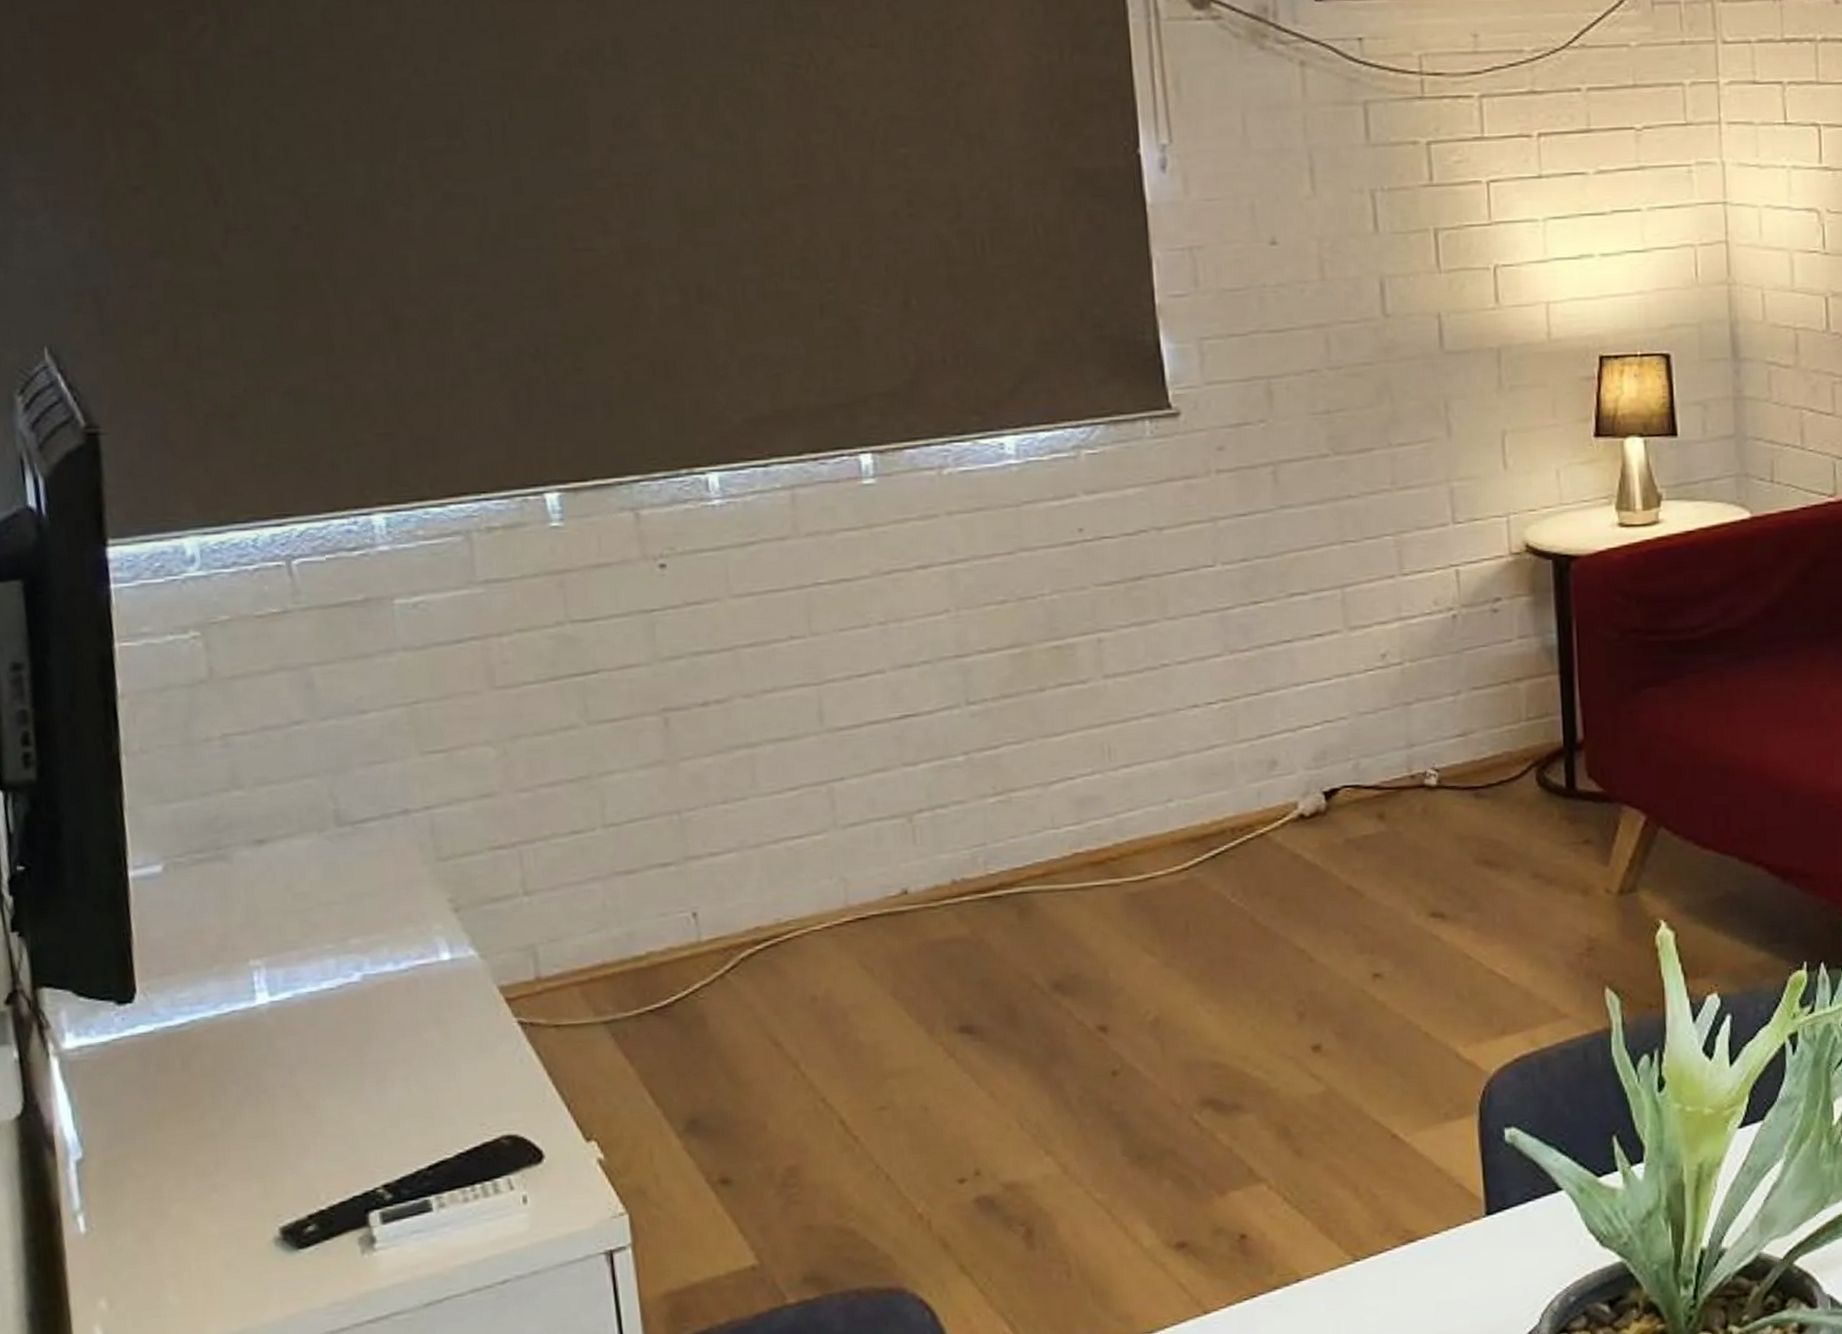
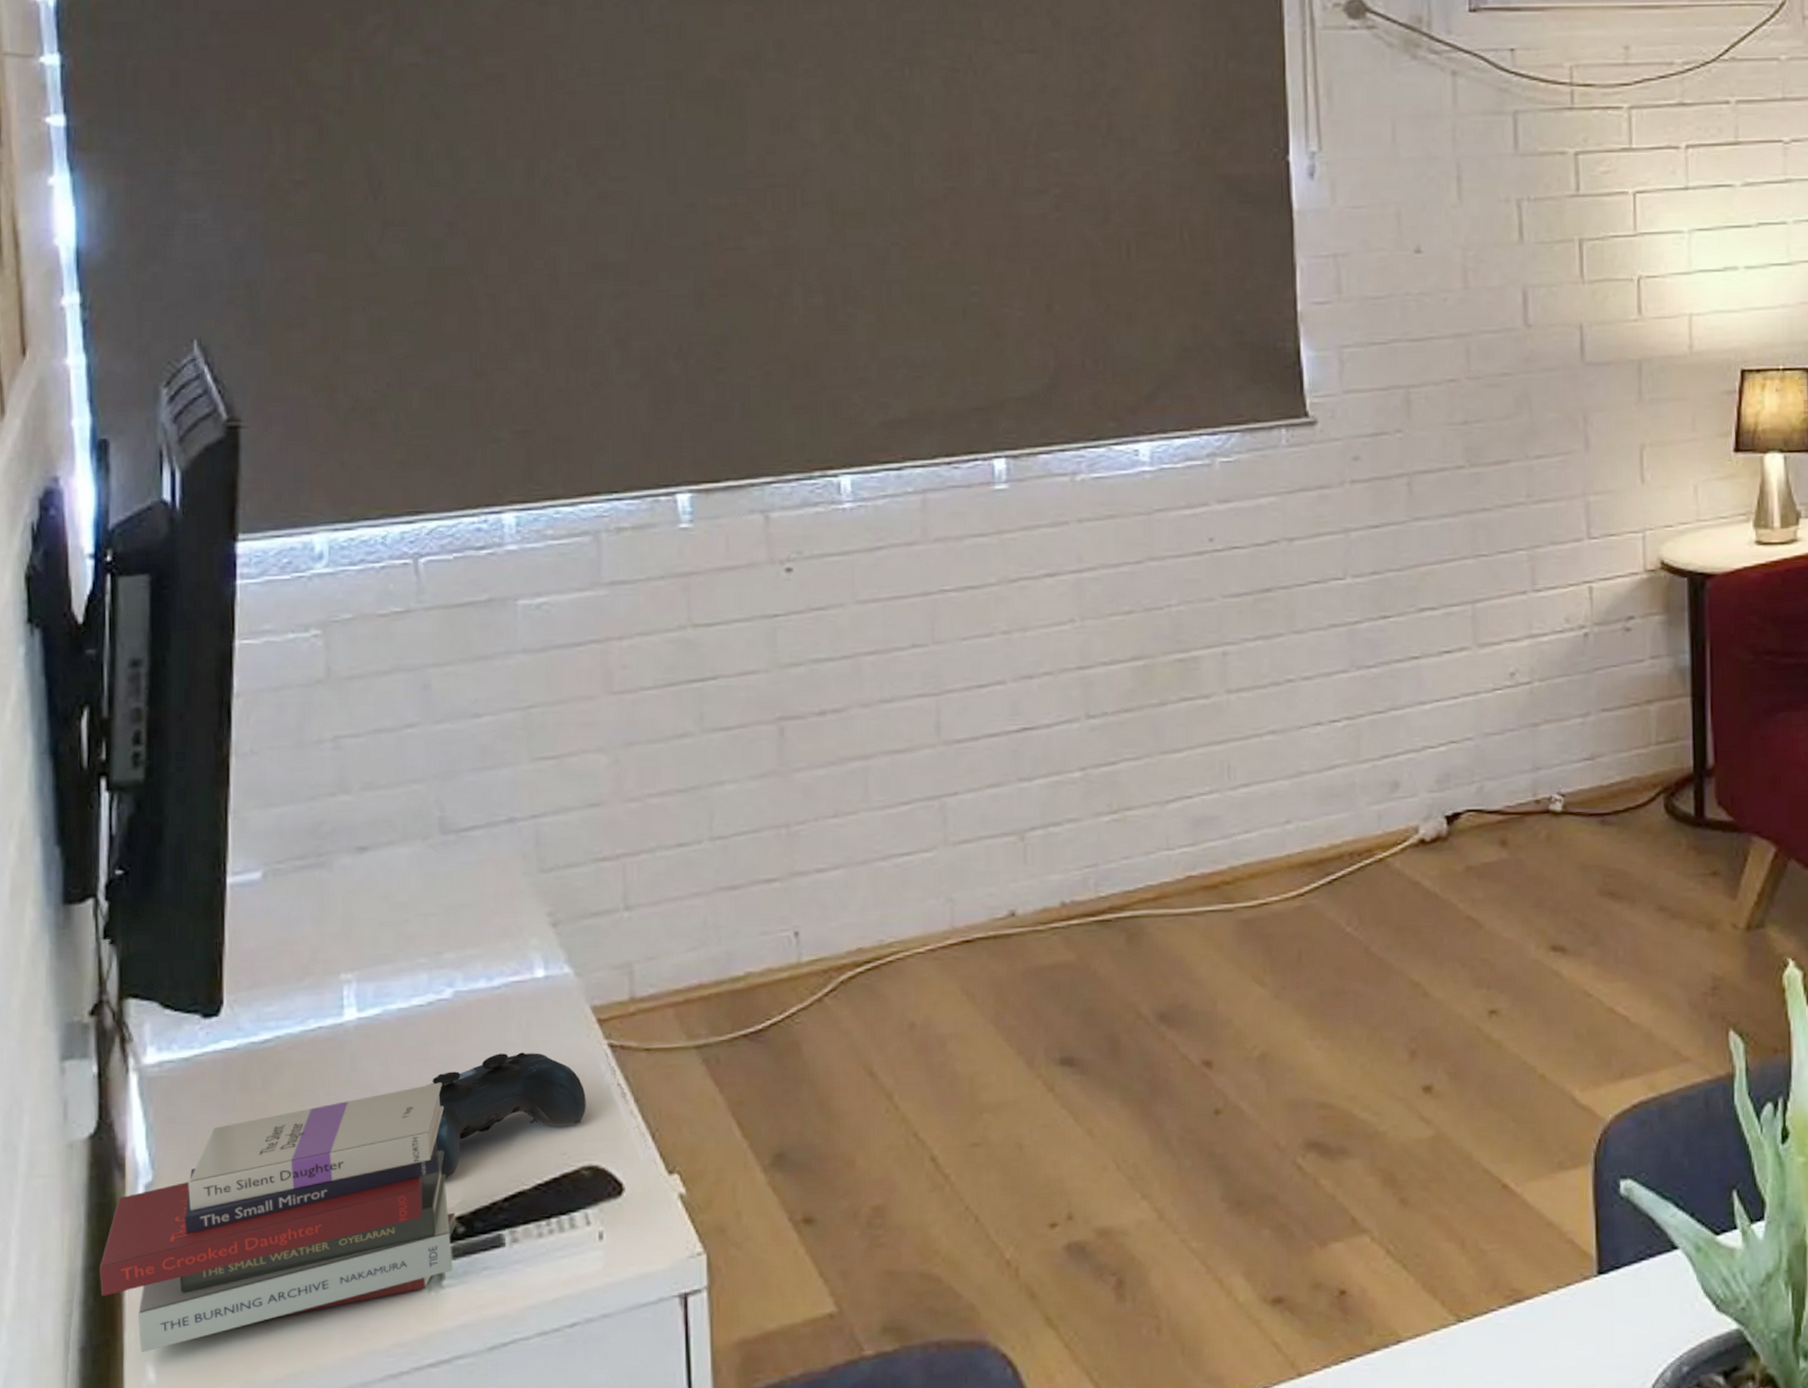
books: none [39,1061,384,1316] -> present [100,1083,456,1353]
control: none [342,1031,501,1150] -> present [425,1052,586,1179]

